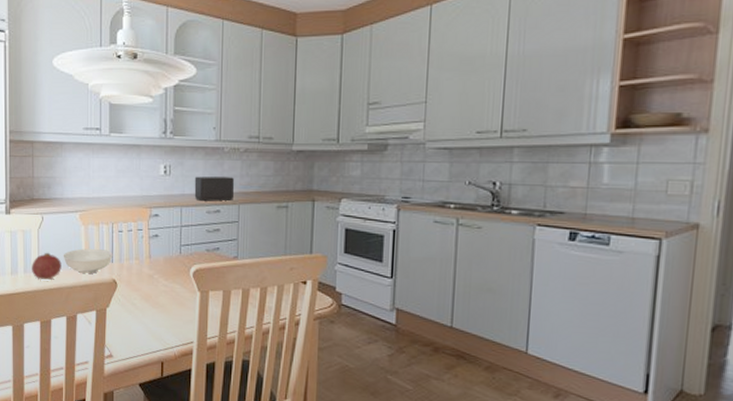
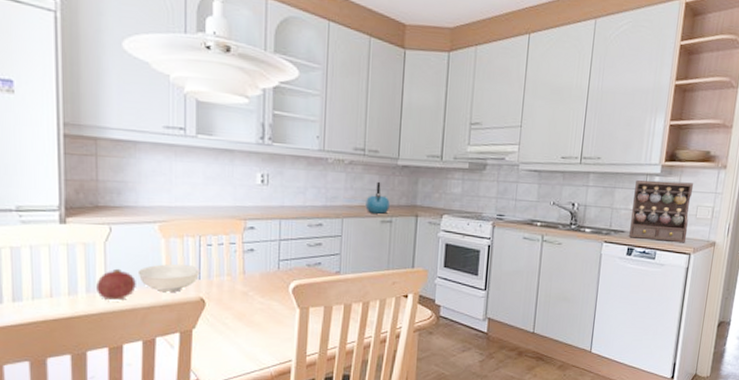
toaster: present [194,176,235,201] -> none [294,187,338,214]
kettle: none [261,167,285,199] -> present [365,181,390,214]
spice rack: none [571,152,661,226] -> present [629,180,694,243]

